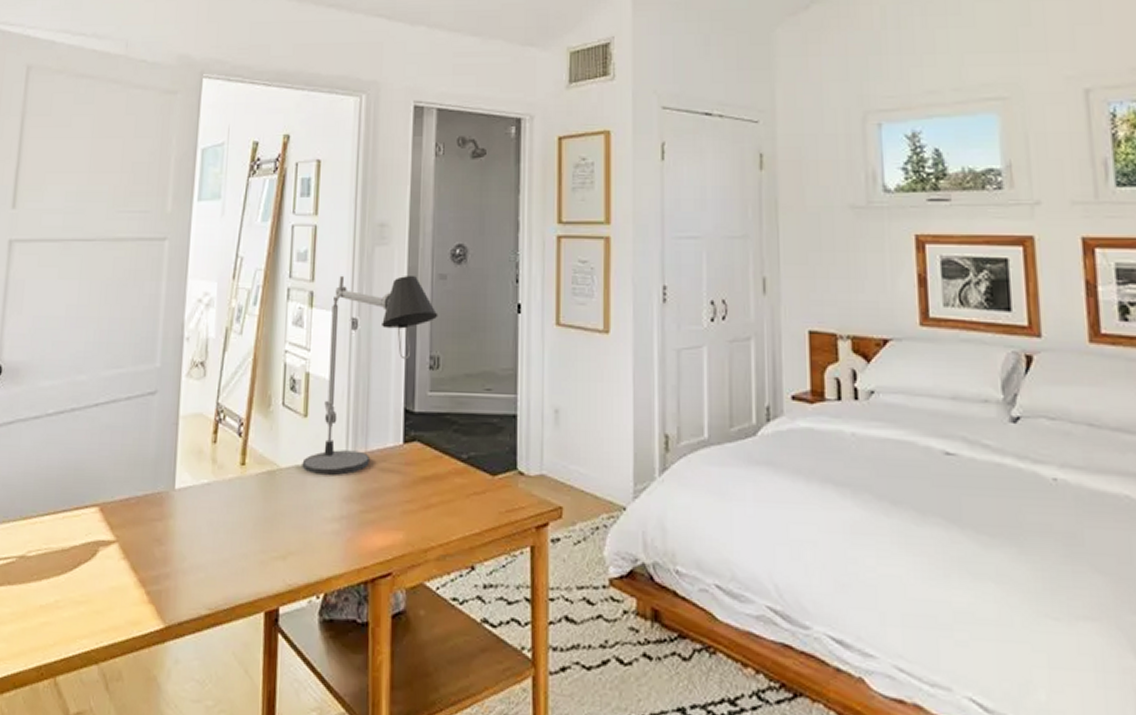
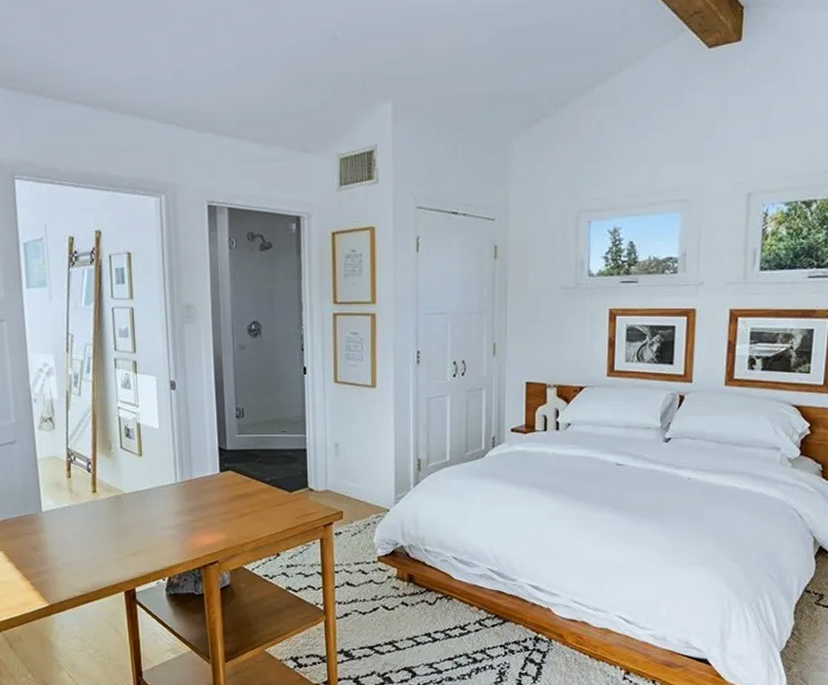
desk lamp: present [302,275,438,476] -> none [141,347,241,498]

